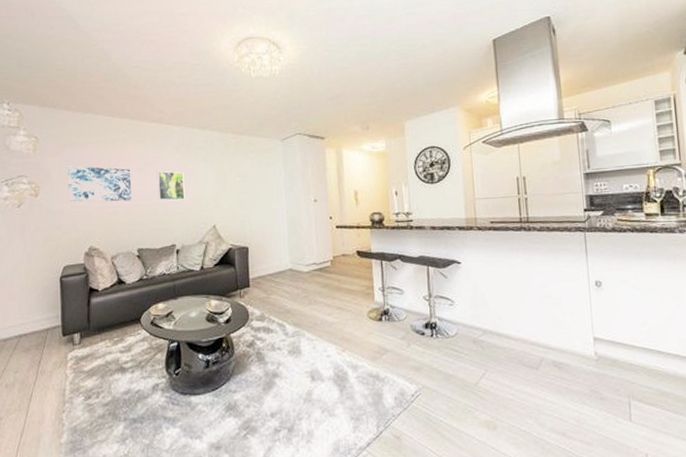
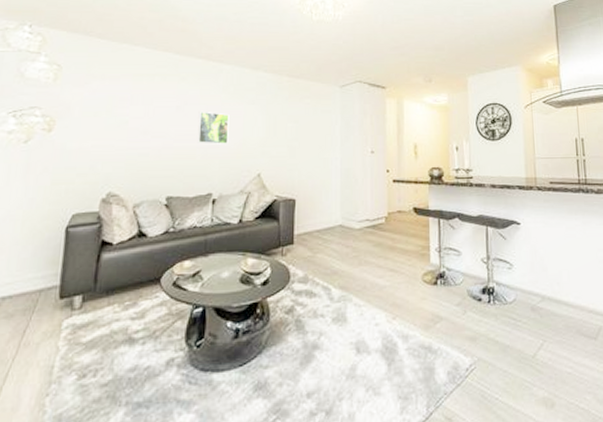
wall art: present [67,165,132,202] -> none [89,99,169,143]

